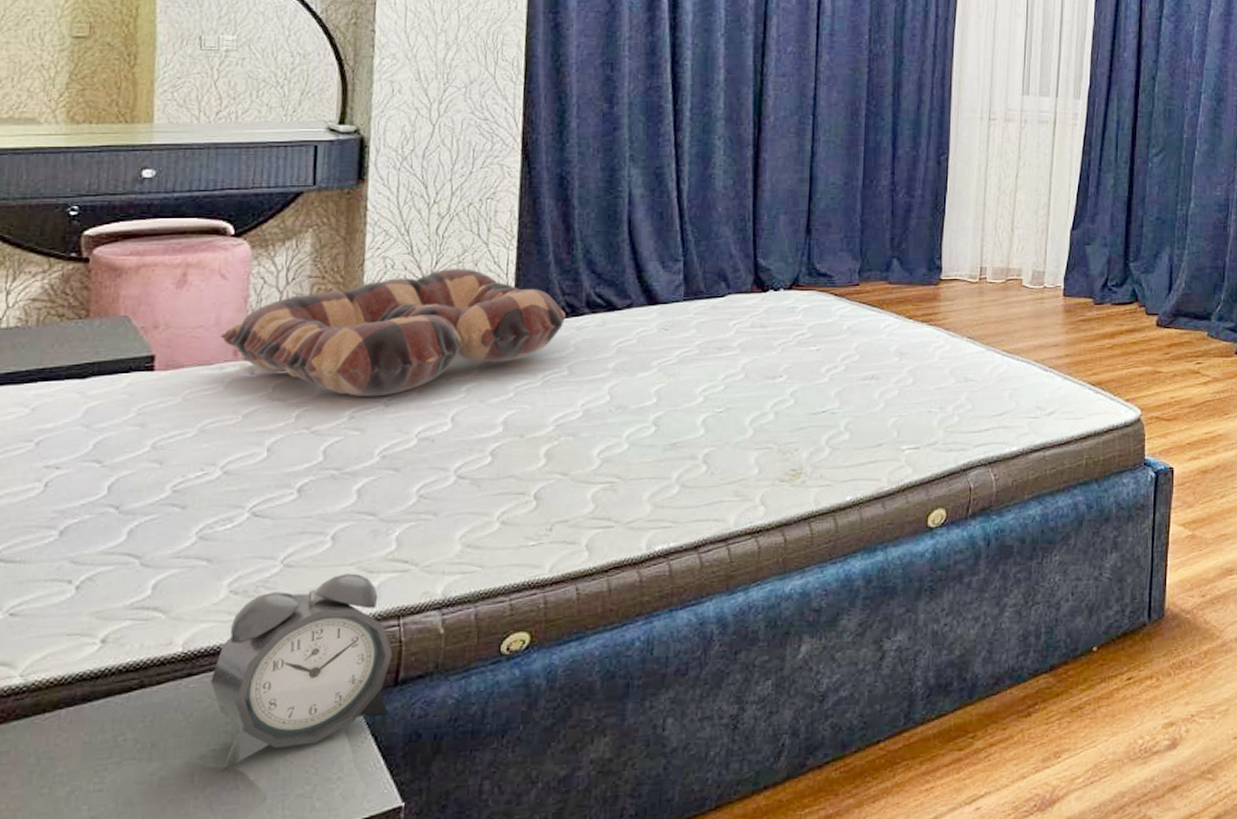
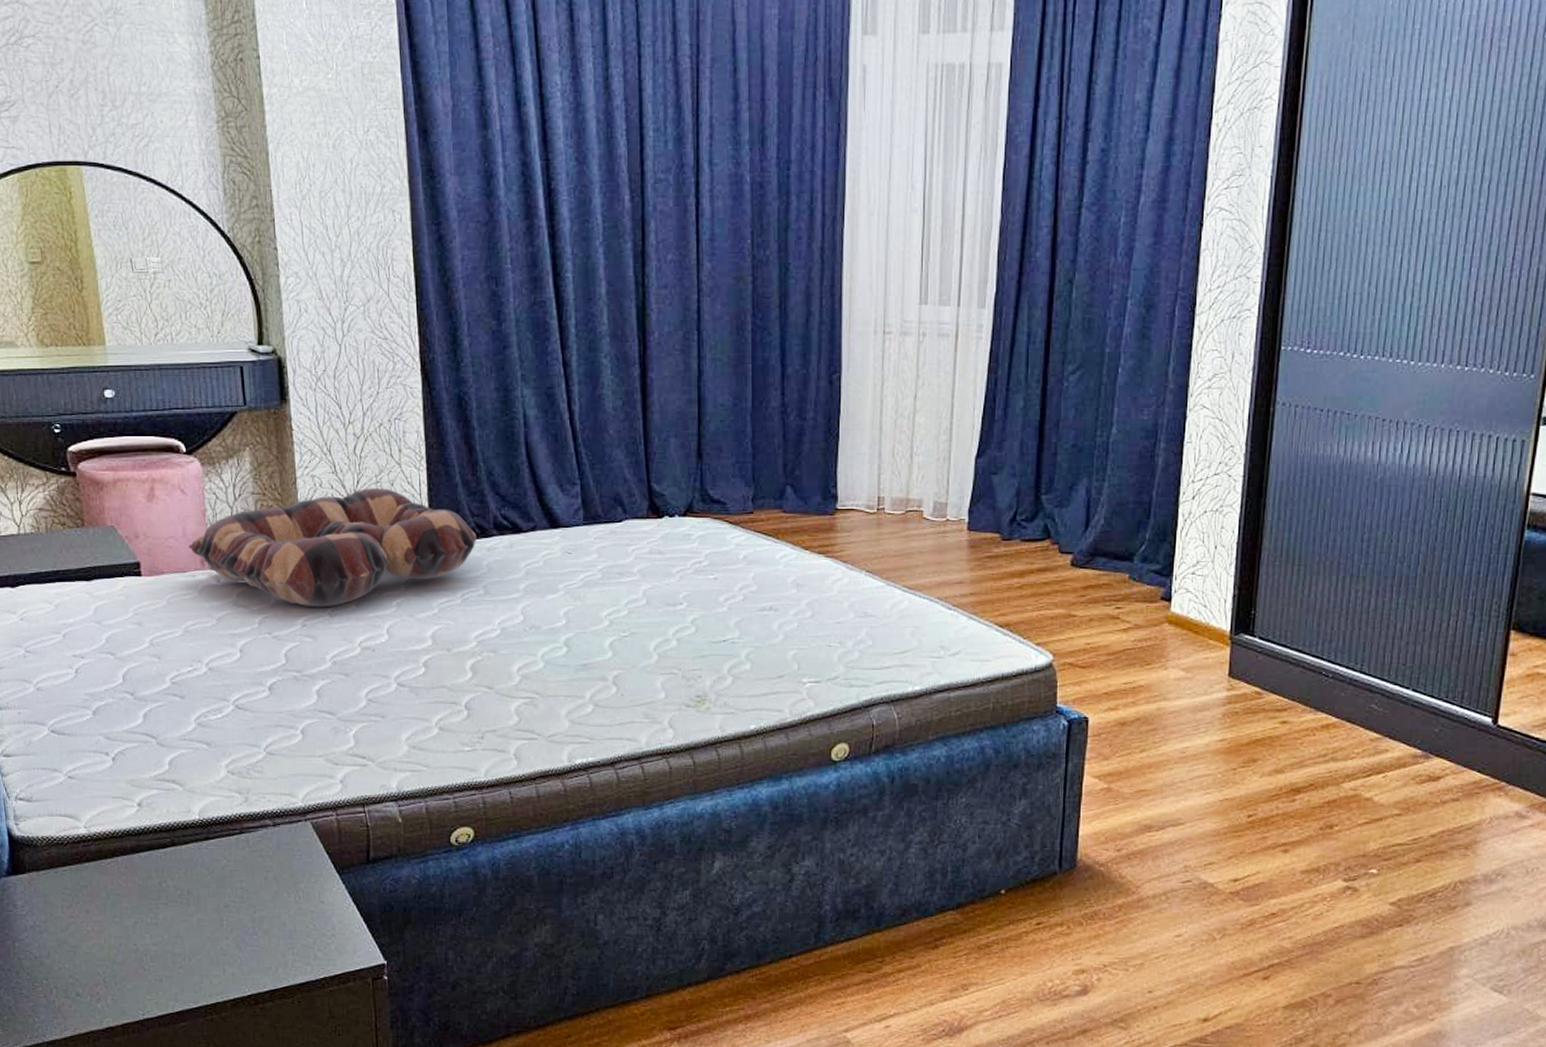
alarm clock: present [210,573,393,771] -> none [224,764,365,919]

